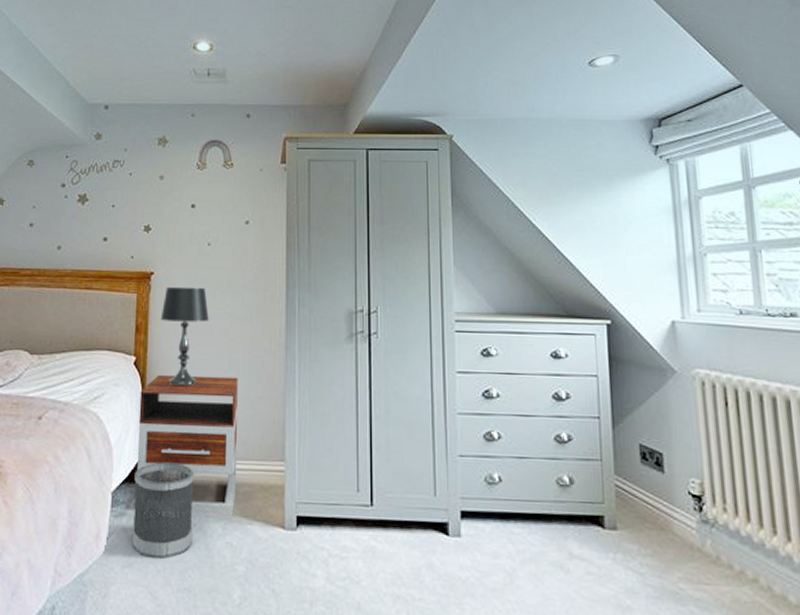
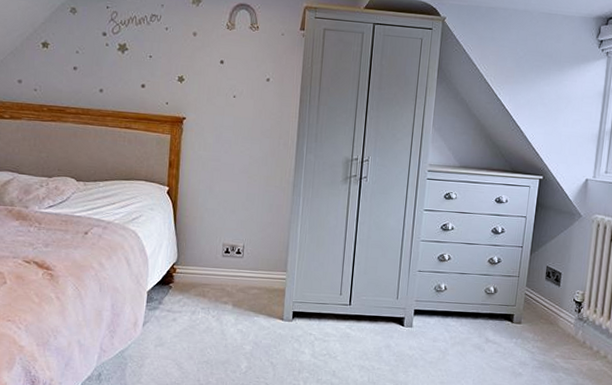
wastebasket: present [131,462,195,559] -> none [162,270,215,340]
nightstand: present [137,374,239,515] -> none [168,203,253,310]
table lamp: present [160,286,209,387] -> none [190,130,232,213]

